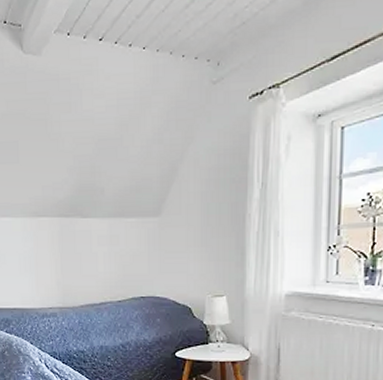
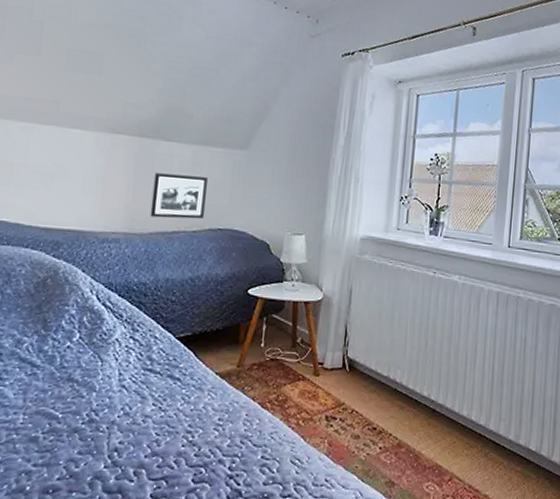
picture frame: none [77,249,127,291] -> present [150,173,208,219]

